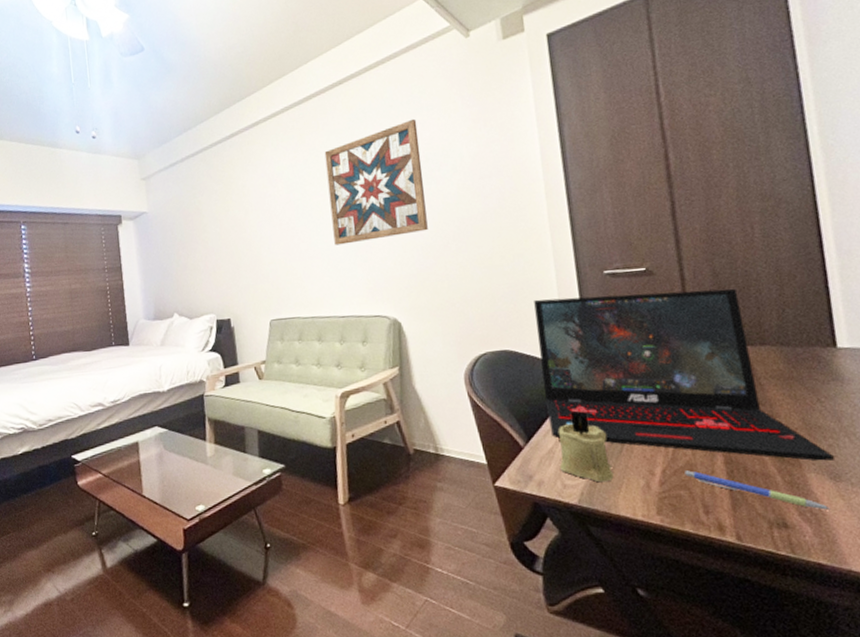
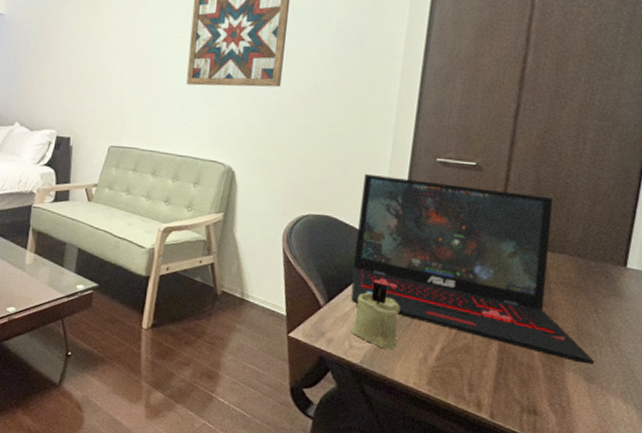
pen: present [684,470,831,510] -> none [460,351,578,406]

